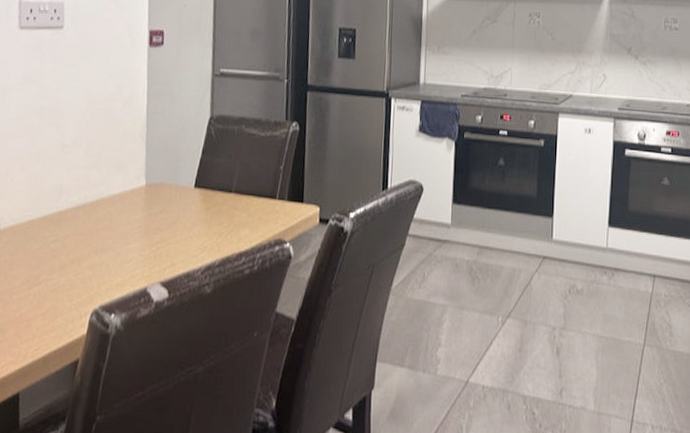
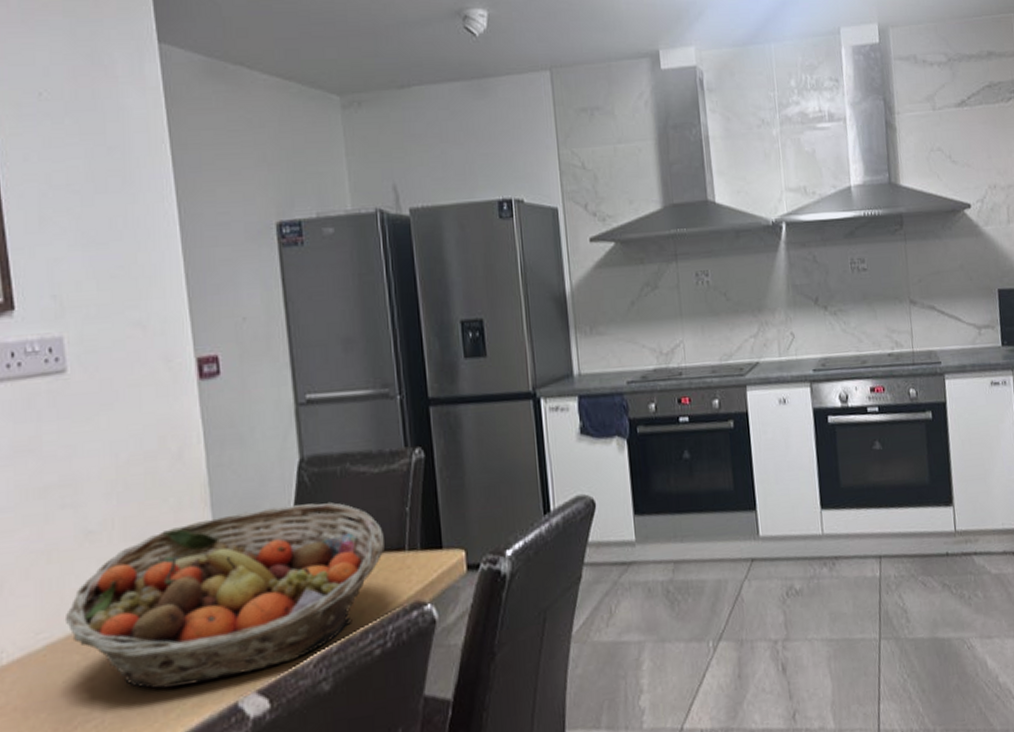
fruit basket: none [42,149,262,269] -> present [64,502,385,689]

